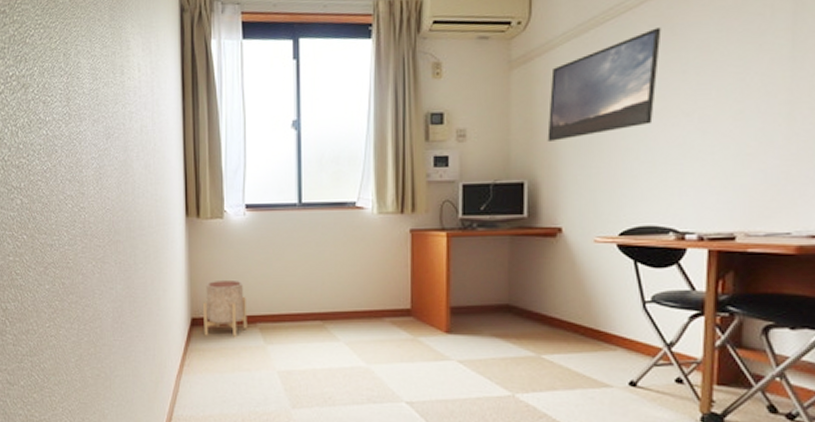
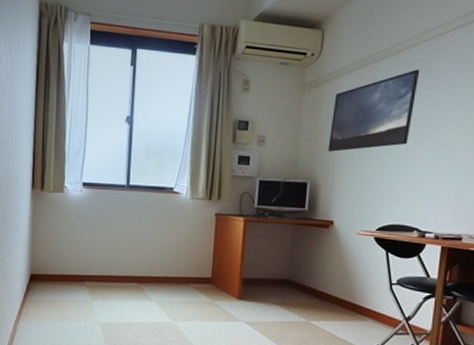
planter: present [203,279,248,338] -> none [40,243,78,293]

